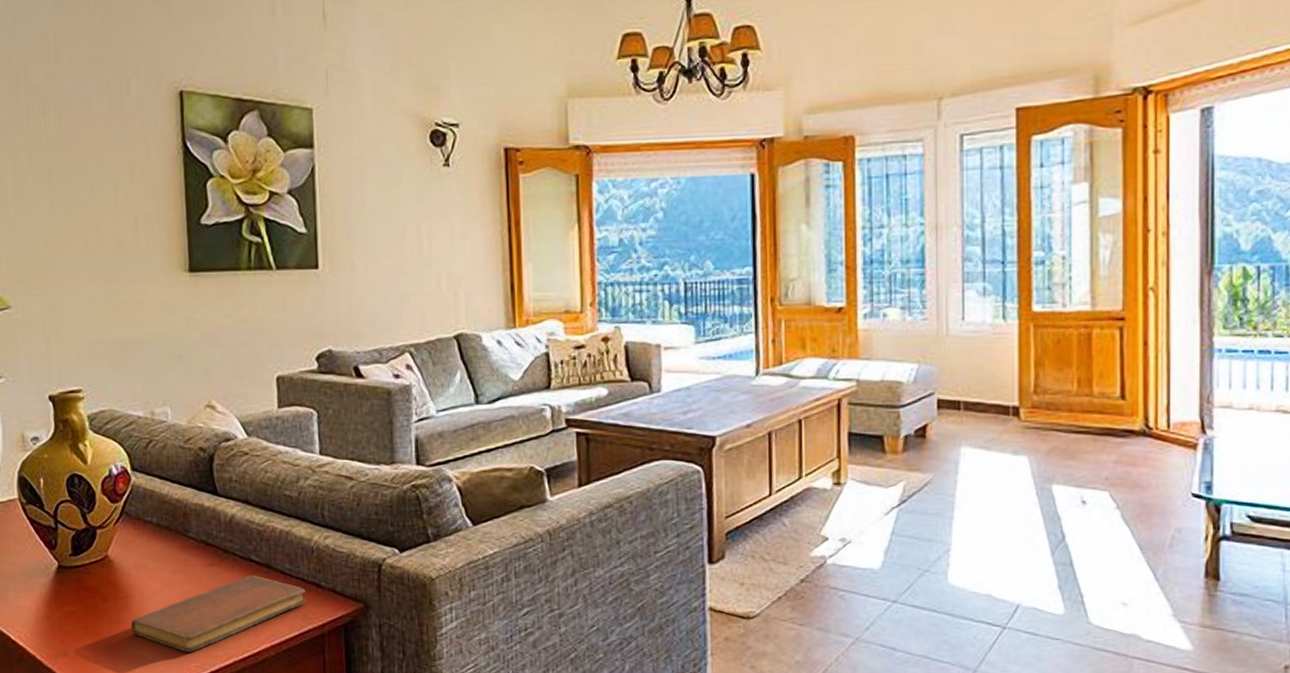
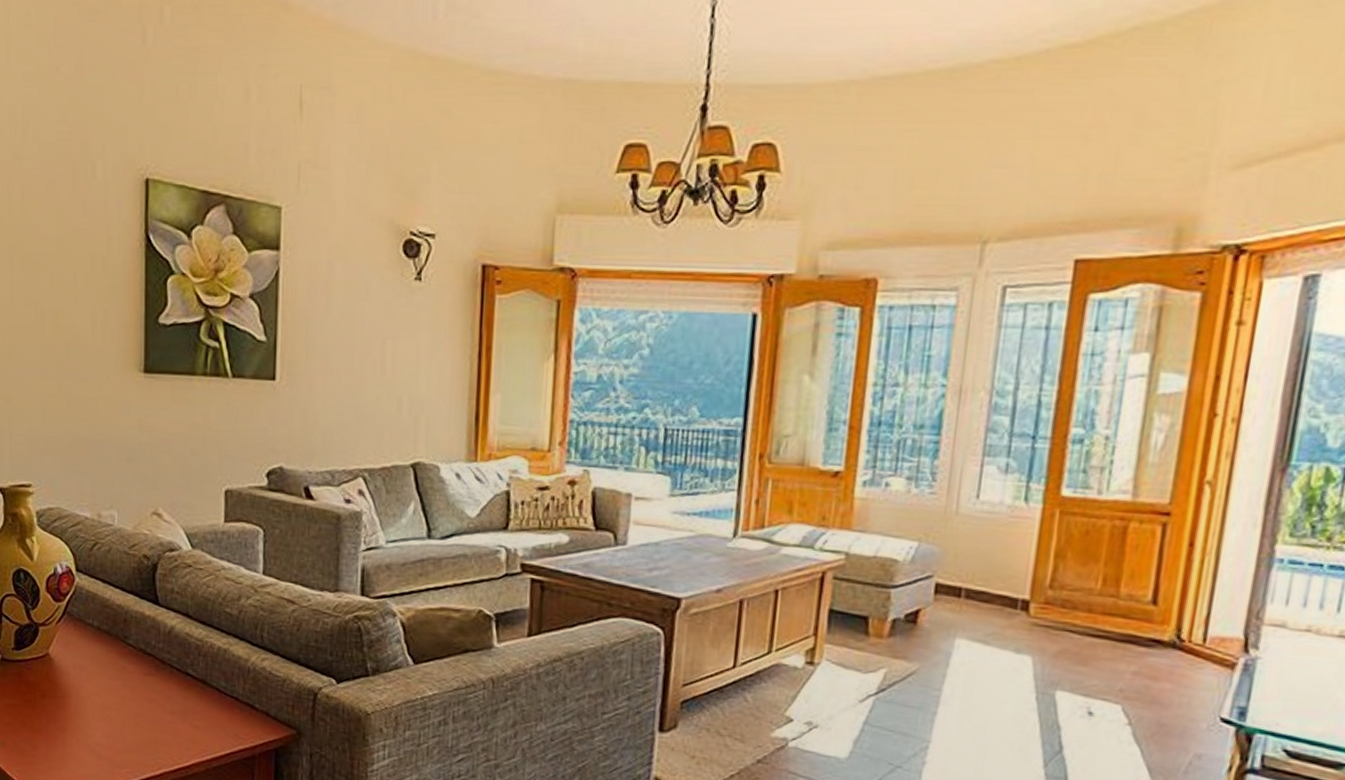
notebook: present [130,575,306,652] -> none [66,688,239,758]

